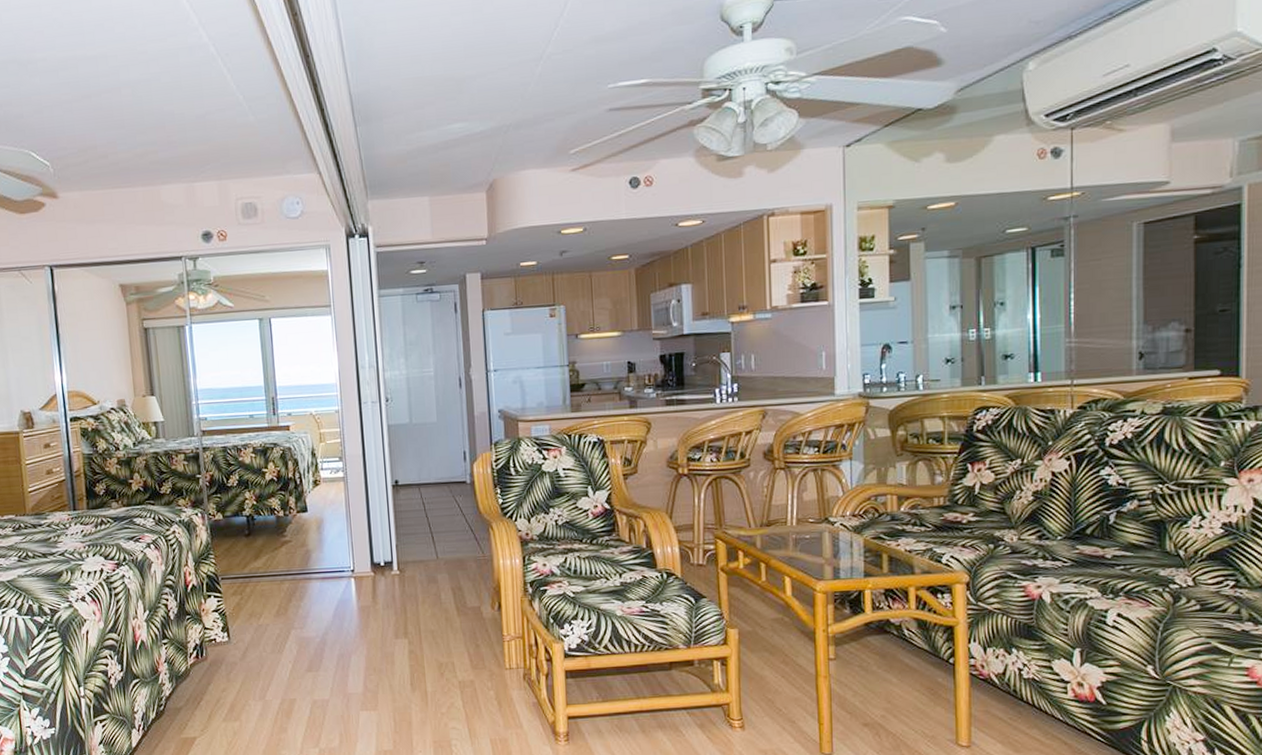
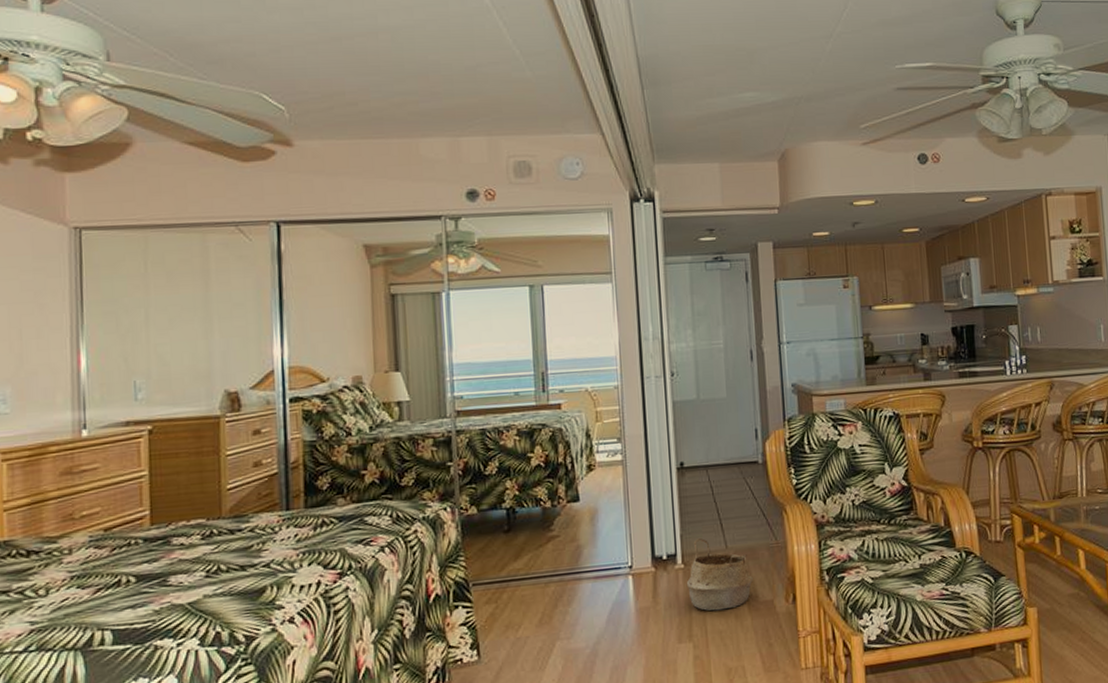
woven basket: none [401,549,463,613] -> present [686,538,754,611]

